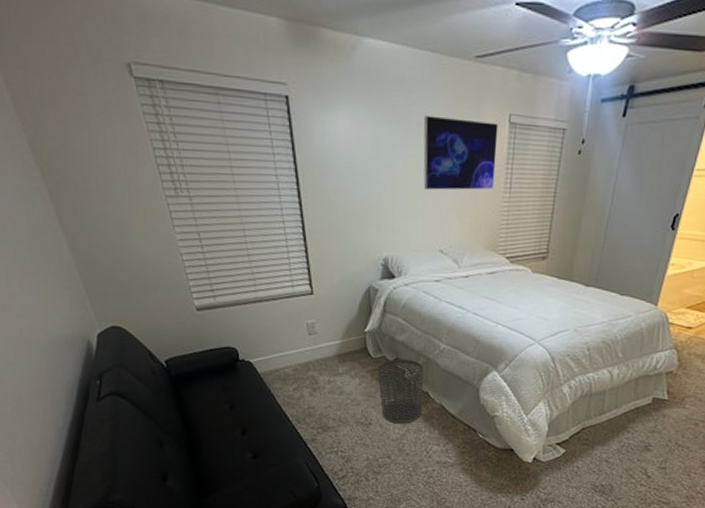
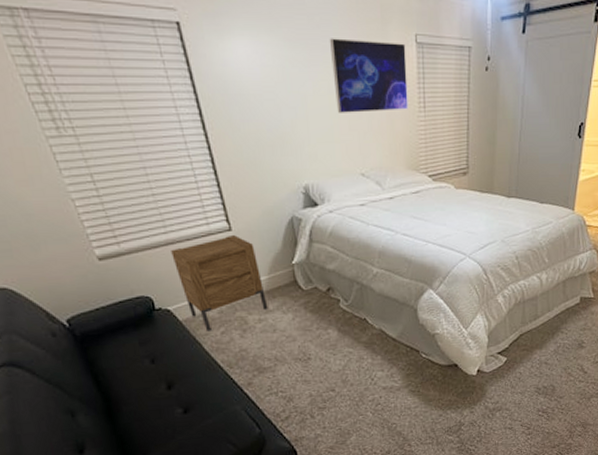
nightstand: none [258,299,338,386] -> present [171,235,268,332]
waste bin: present [377,358,423,424] -> none [310,287,361,355]

